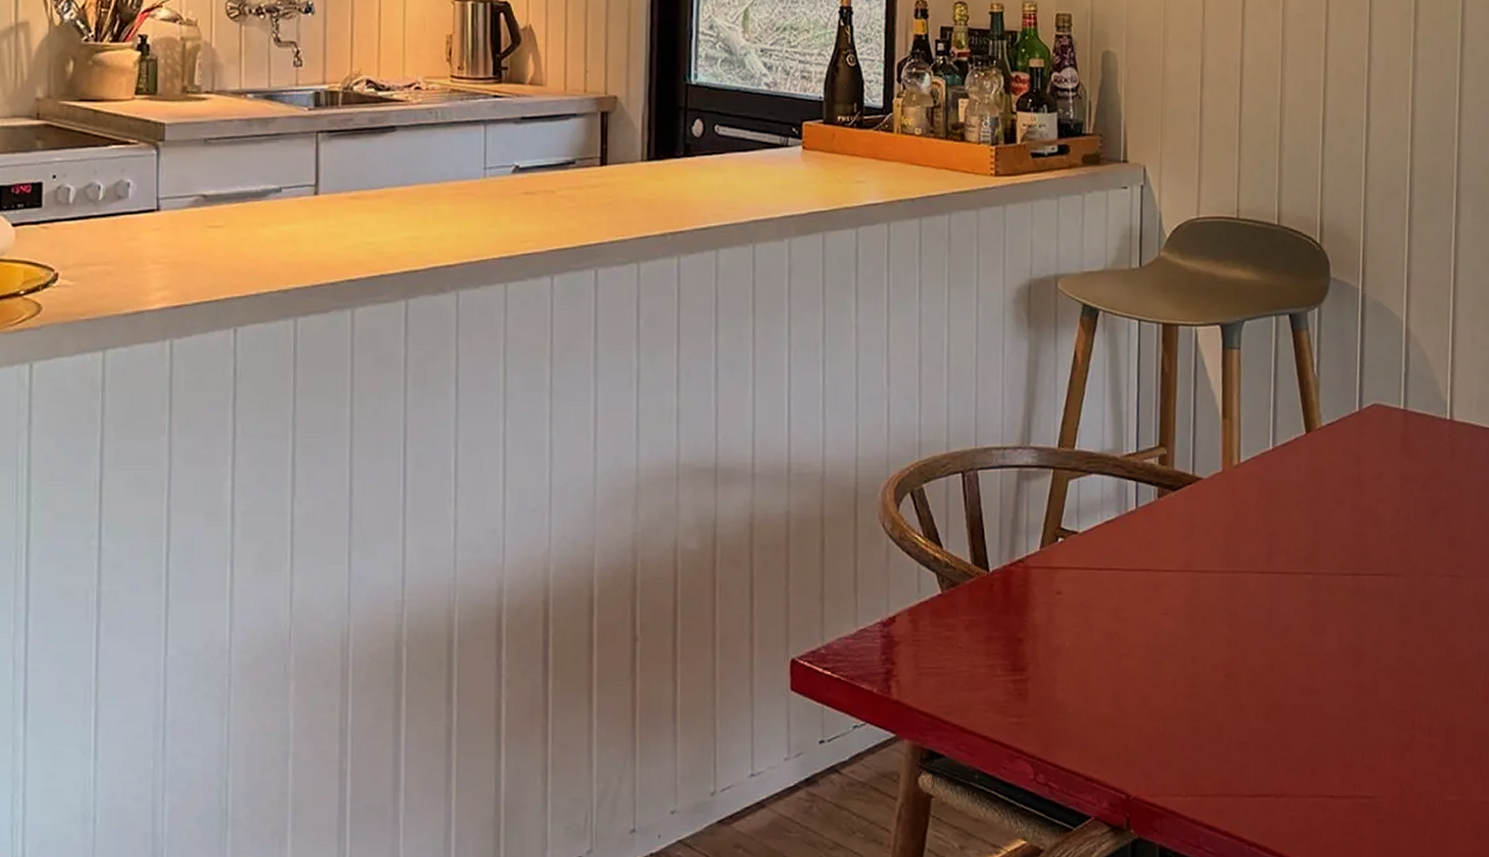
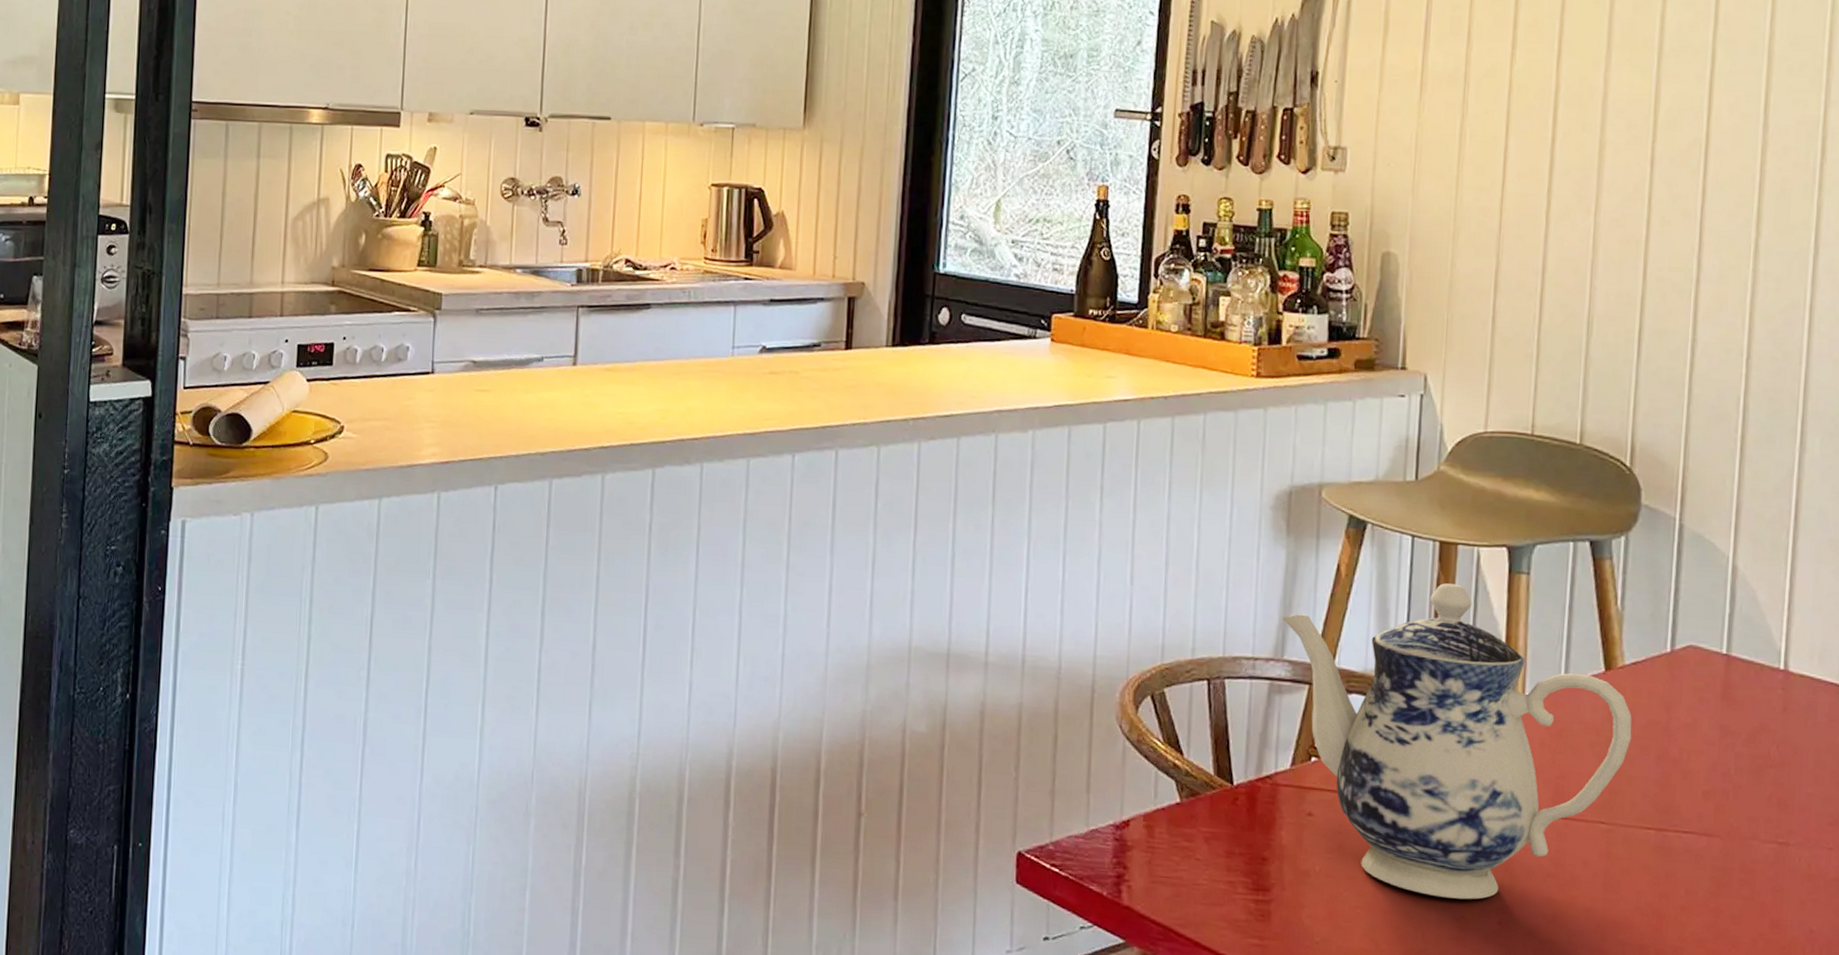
teapot: none [1027,363,1330,658] -> present [1282,583,1632,900]

